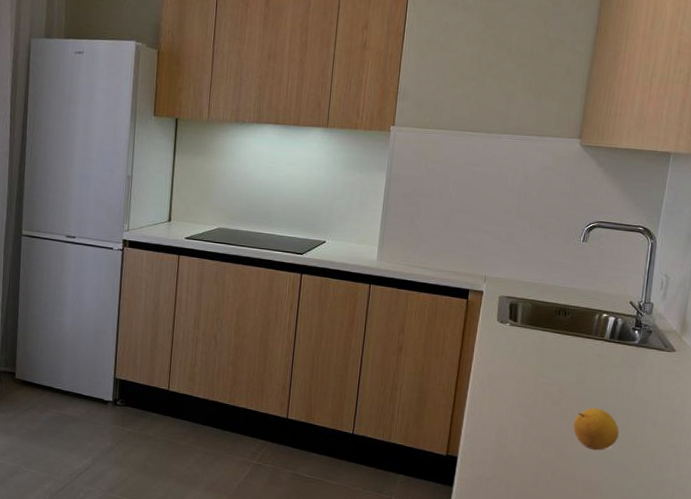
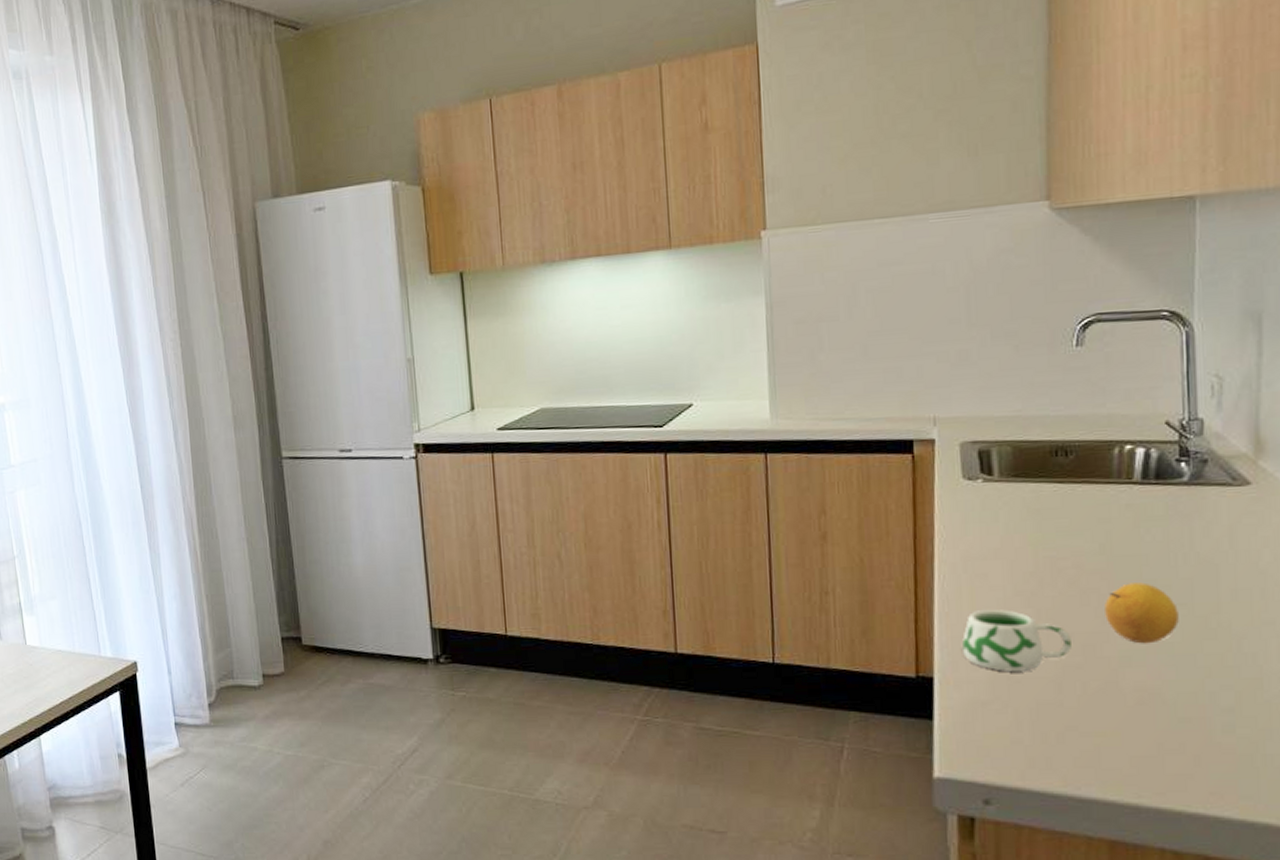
mug: none [479,414,550,460] -> present [962,609,1071,671]

